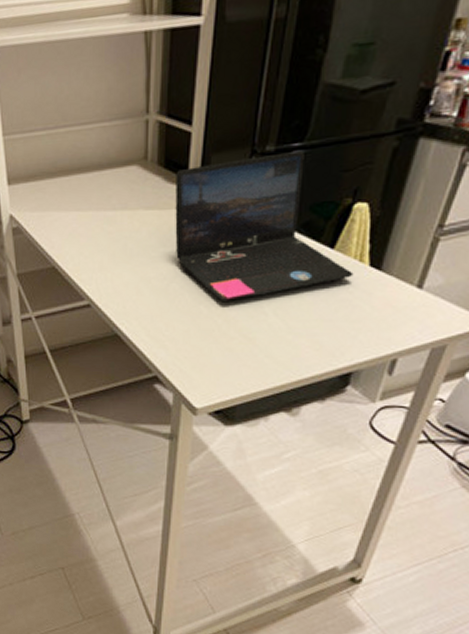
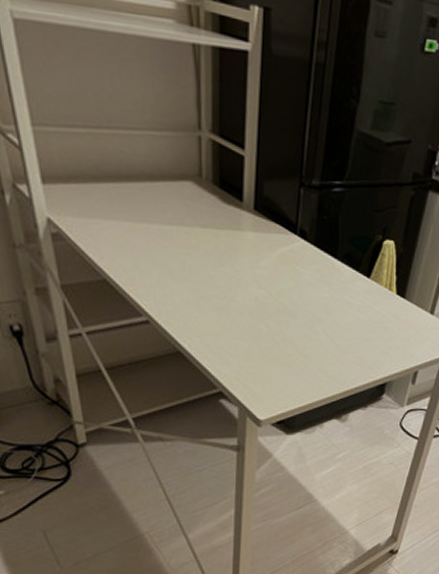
laptop: present [175,151,354,301] -> none [231,188,385,321]

